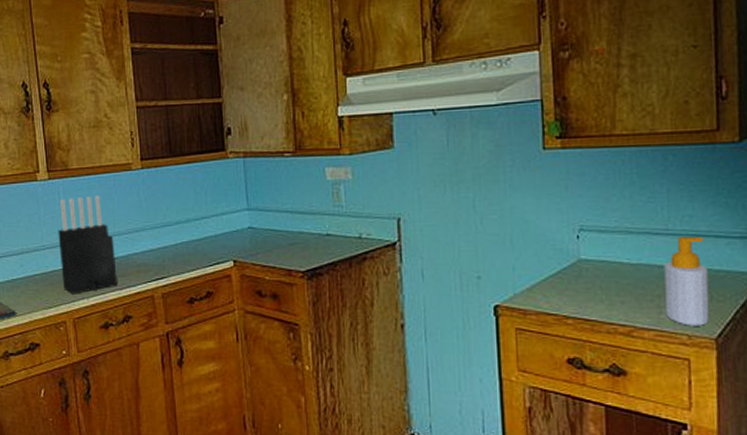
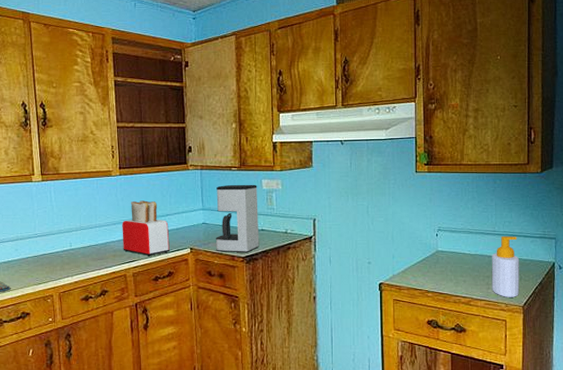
knife block: present [58,195,117,294] -> none [48,195,97,273]
toaster: none [147,200,207,272] -> present [122,200,170,257]
coffee maker: none [265,174,325,266] -> present [215,184,259,253]

